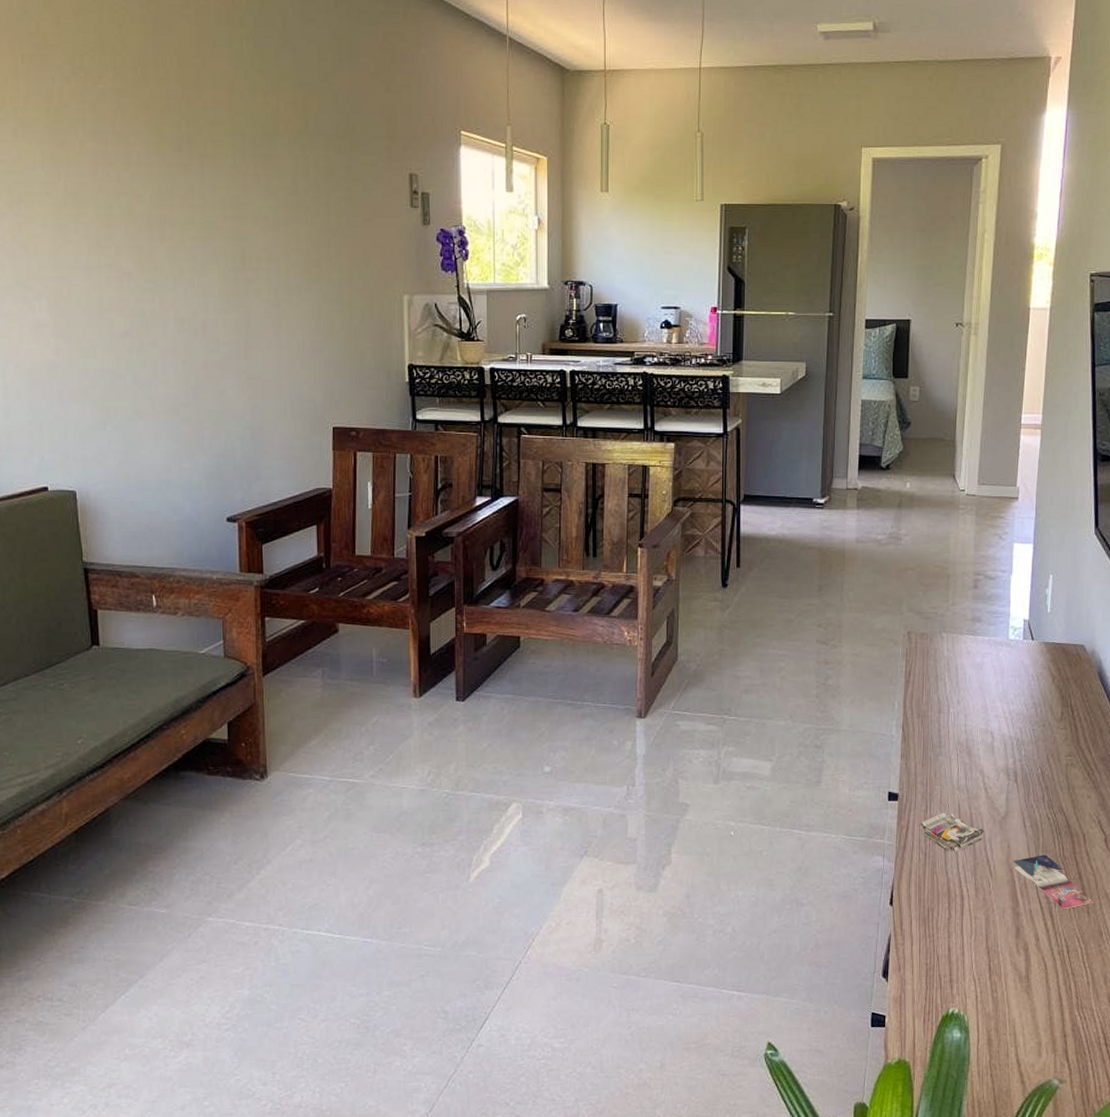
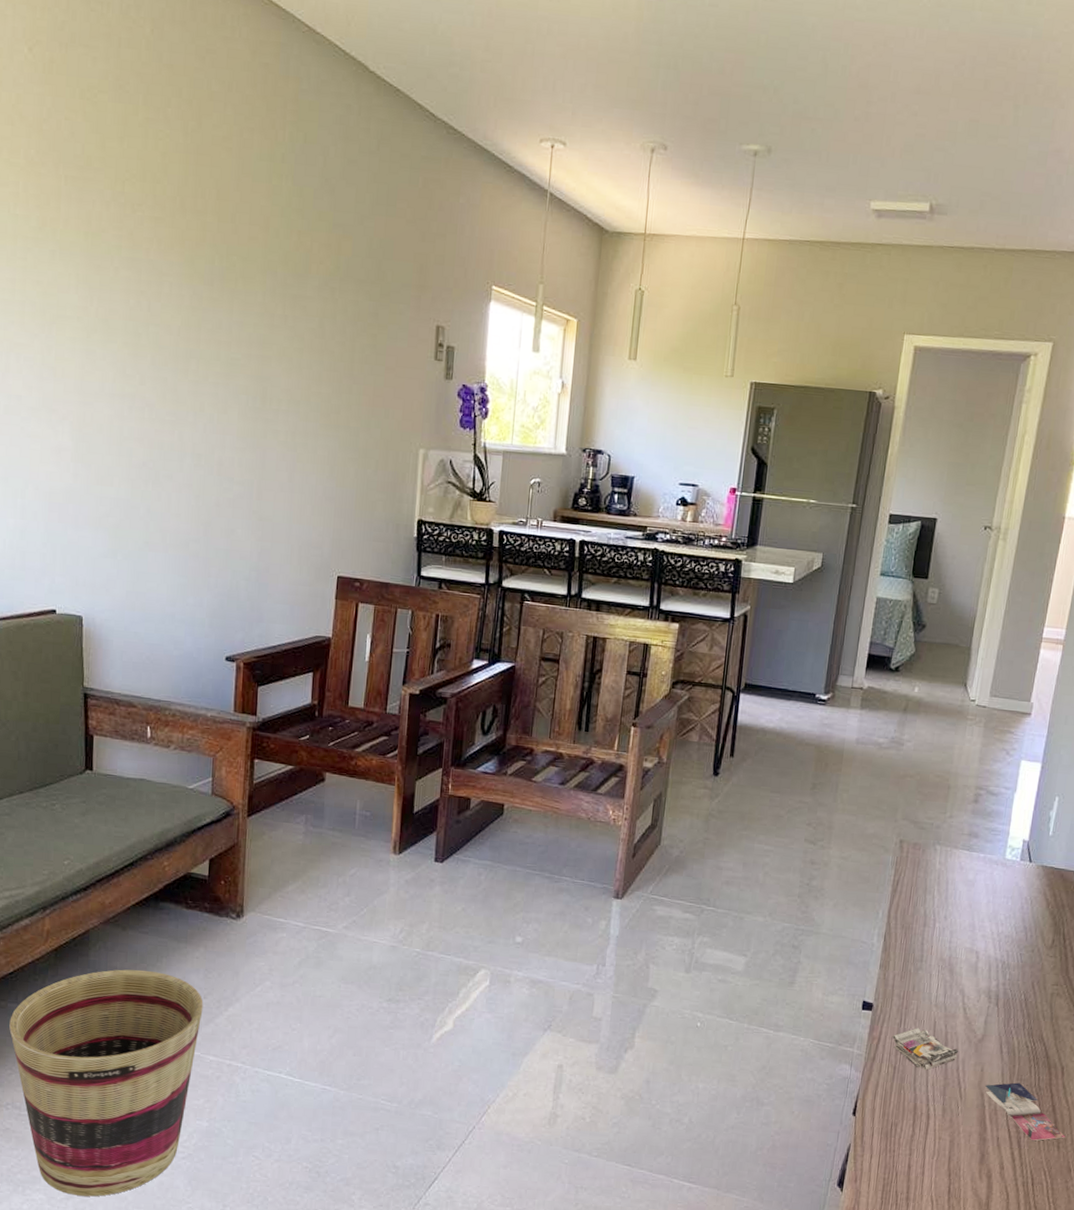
basket: none [33,842,234,1082] -> present [9,969,203,1197]

